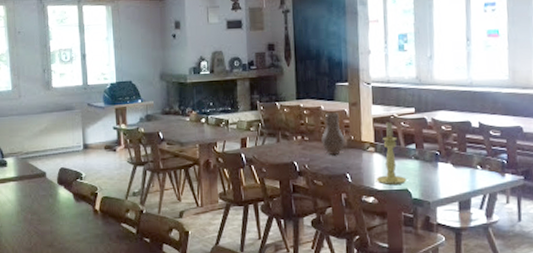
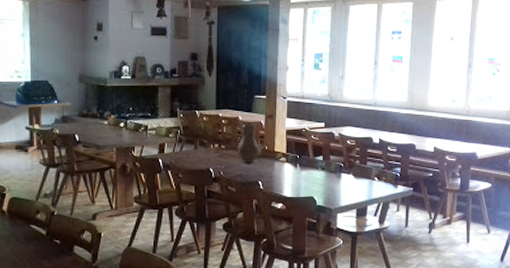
candle holder: present [376,122,407,185] -> none [285,135,313,192]

